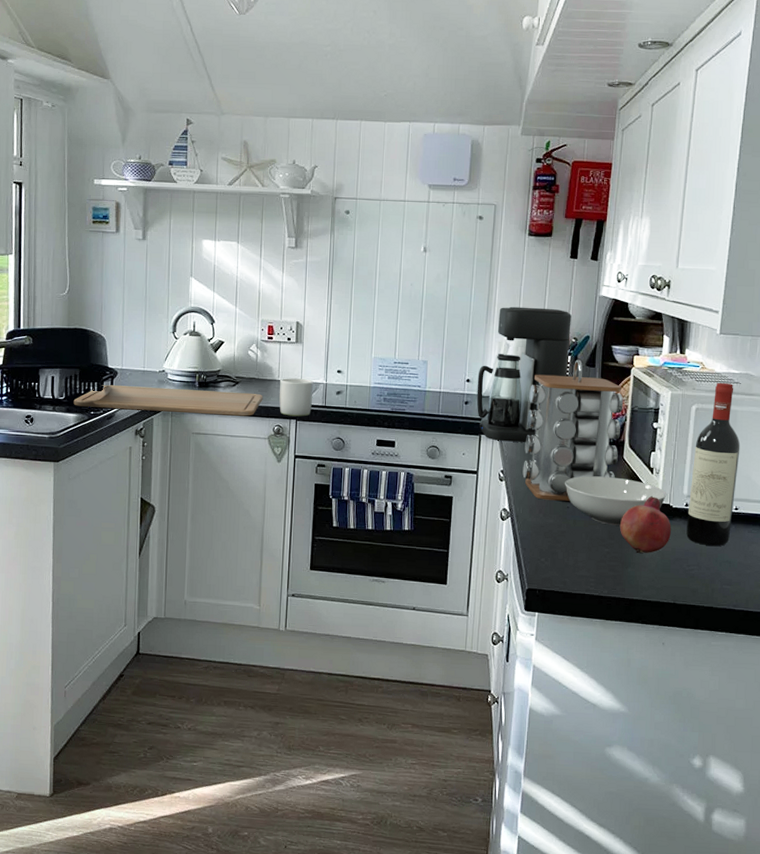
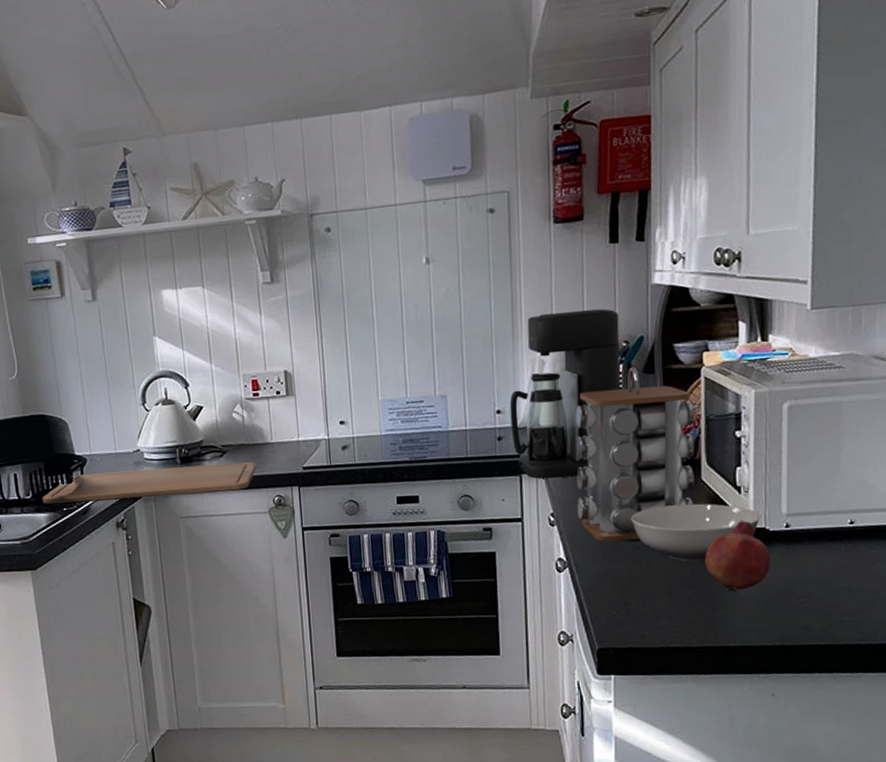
mug: present [279,378,314,417] -> none [273,436,315,483]
wine bottle: present [686,382,741,547] -> none [789,368,851,572]

